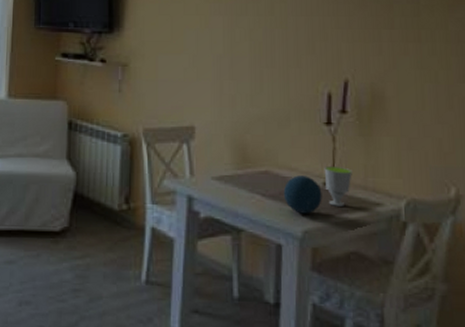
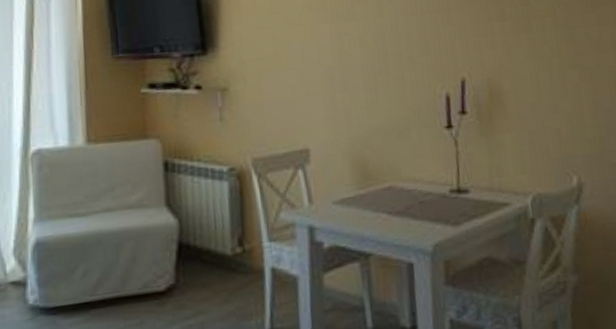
decorative orb: present [283,175,322,214] -> none [409,185,450,227]
cup: present [324,167,352,207] -> none [449,171,478,214]

